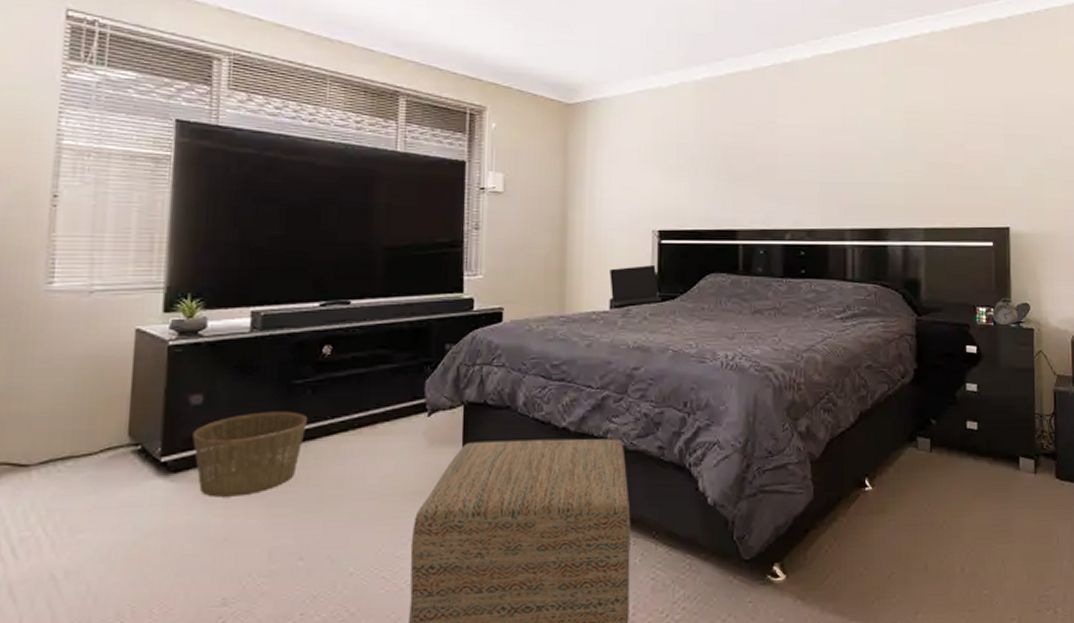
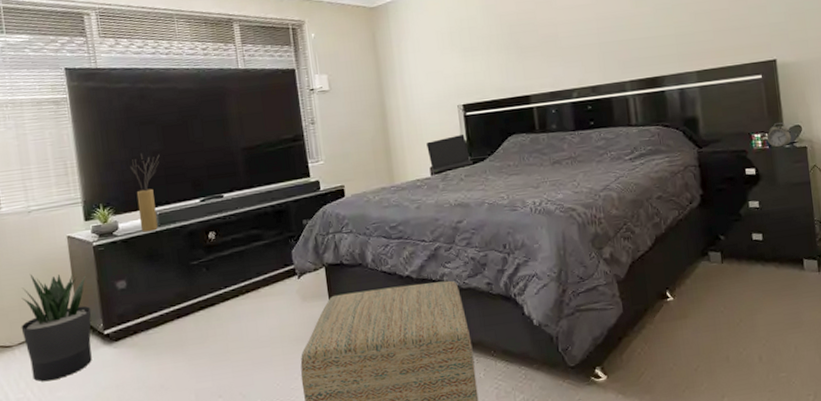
planter: none [46,371,150,518] -> present [21,271,92,382]
basket: present [192,411,308,497] -> none [124,286,207,357]
vase: none [236,236,278,336] -> present [130,153,160,232]

